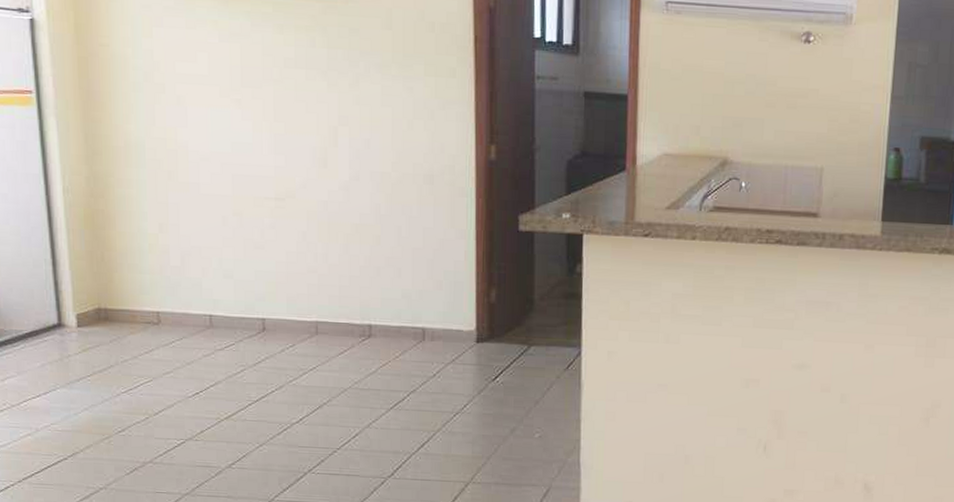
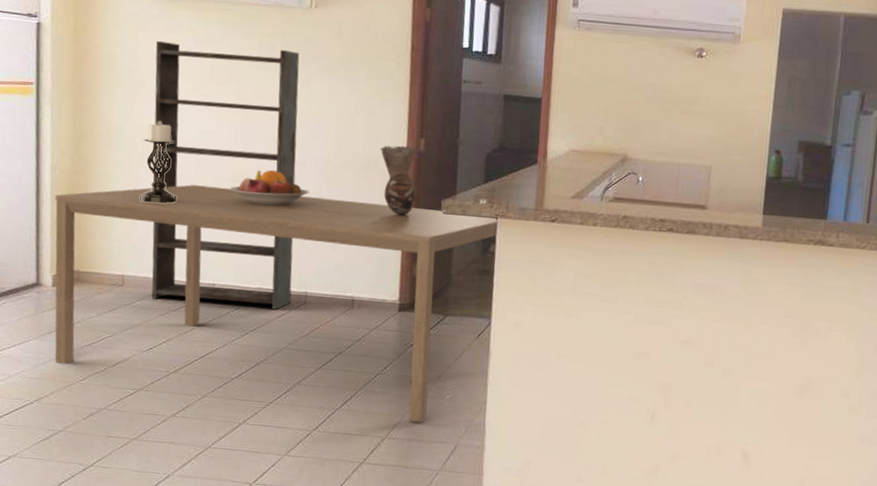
dining table: none [71,205,584,464] -> present [55,184,498,422]
candle holder: none [168,133,214,229] -> present [140,122,177,204]
bookshelf: none [173,37,353,345] -> present [151,40,300,310]
fruit bowl: none [273,185,366,227] -> present [229,169,309,206]
vase: none [445,153,490,234] -> present [380,145,417,215]

